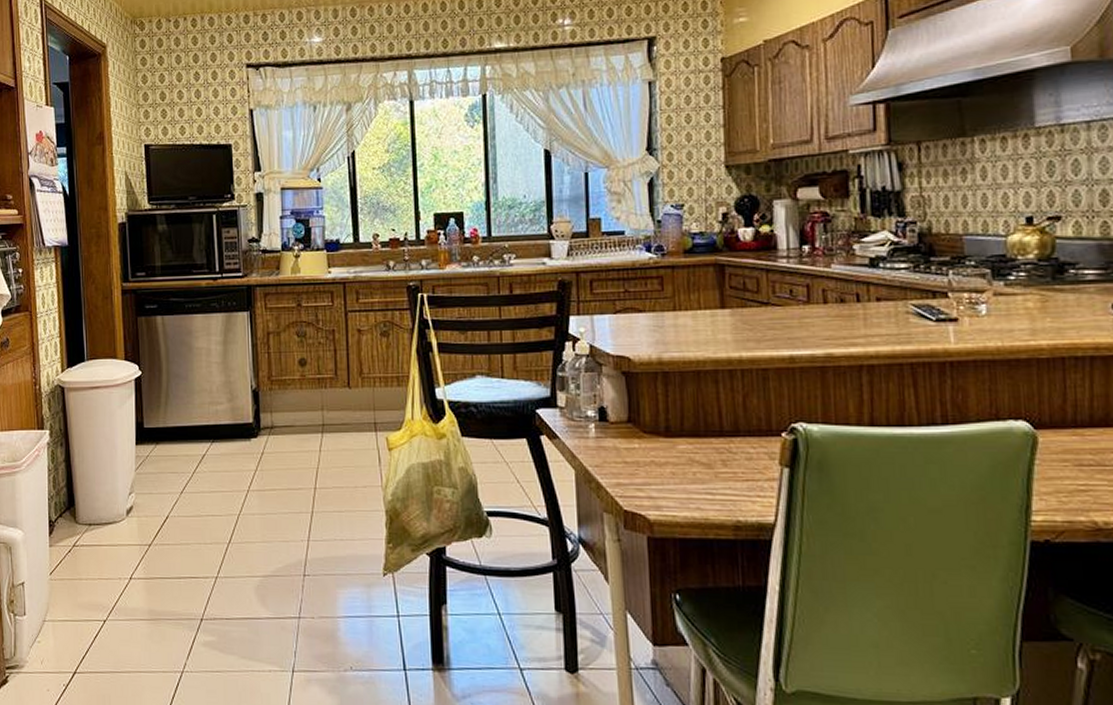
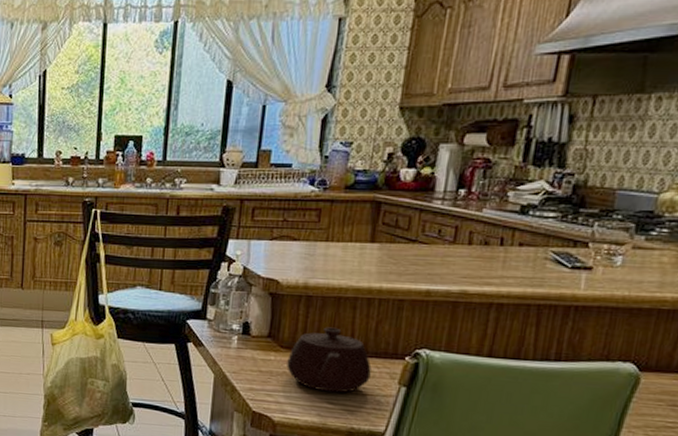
teapot: none [653,405,748,481] -> present [287,327,372,393]

